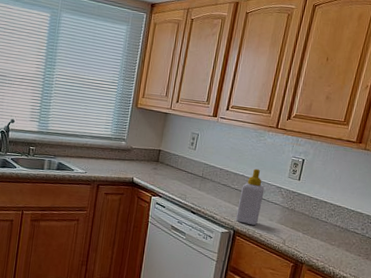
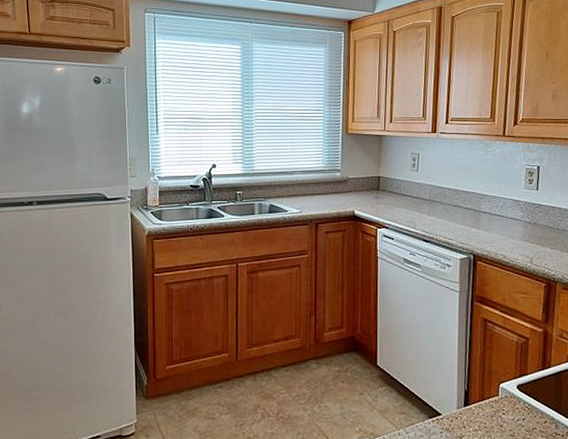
soap bottle: present [235,168,265,225] -> none [473,183,501,246]

